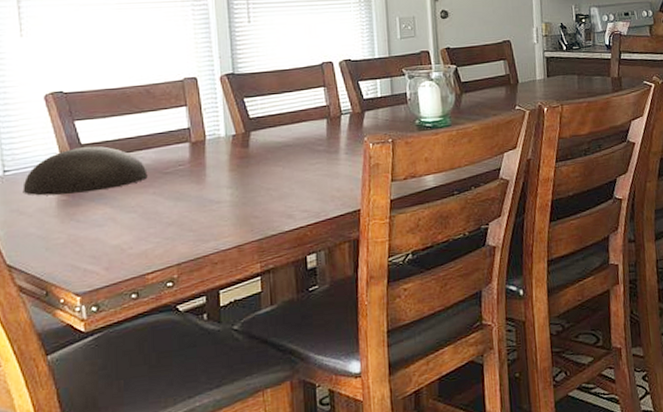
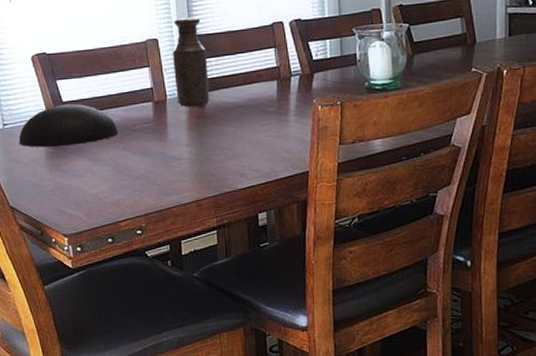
bottle: none [214,56,254,147] -> present [173,17,210,107]

